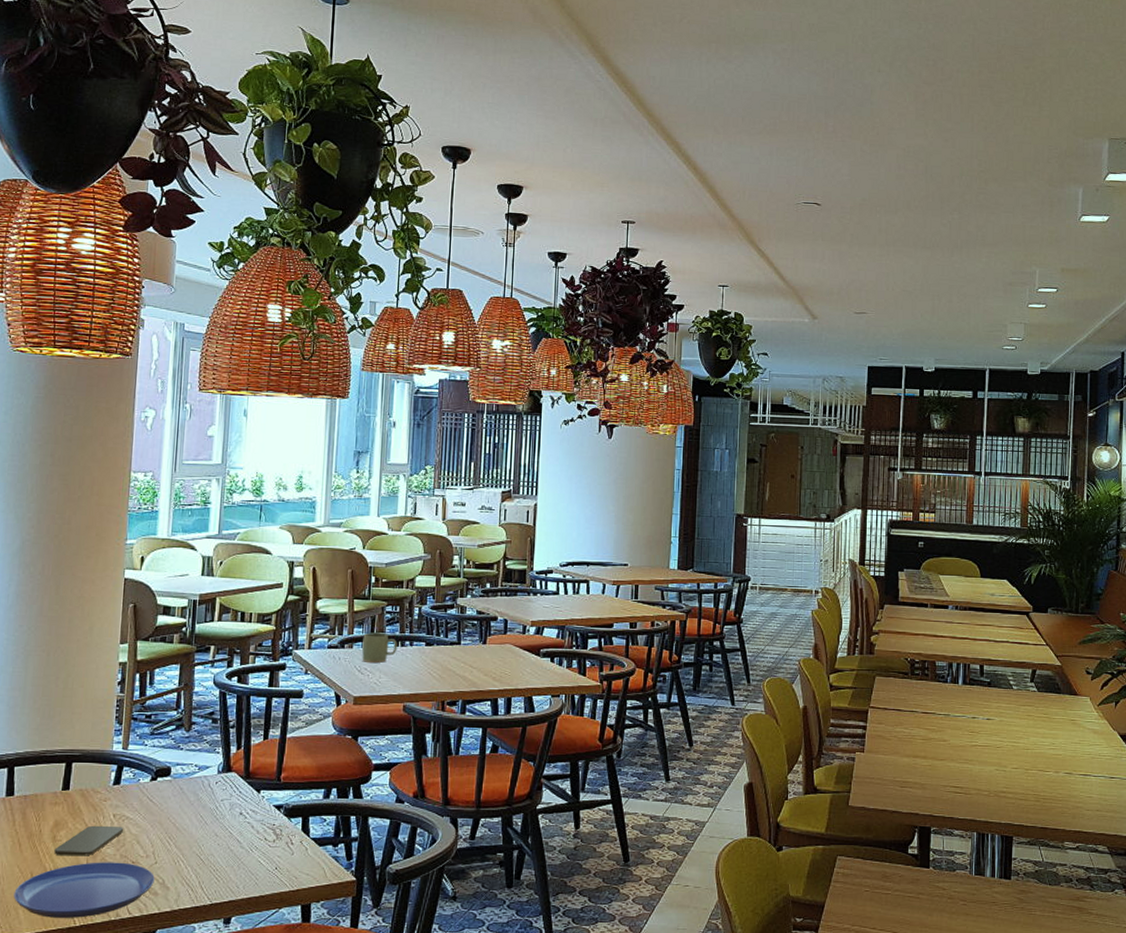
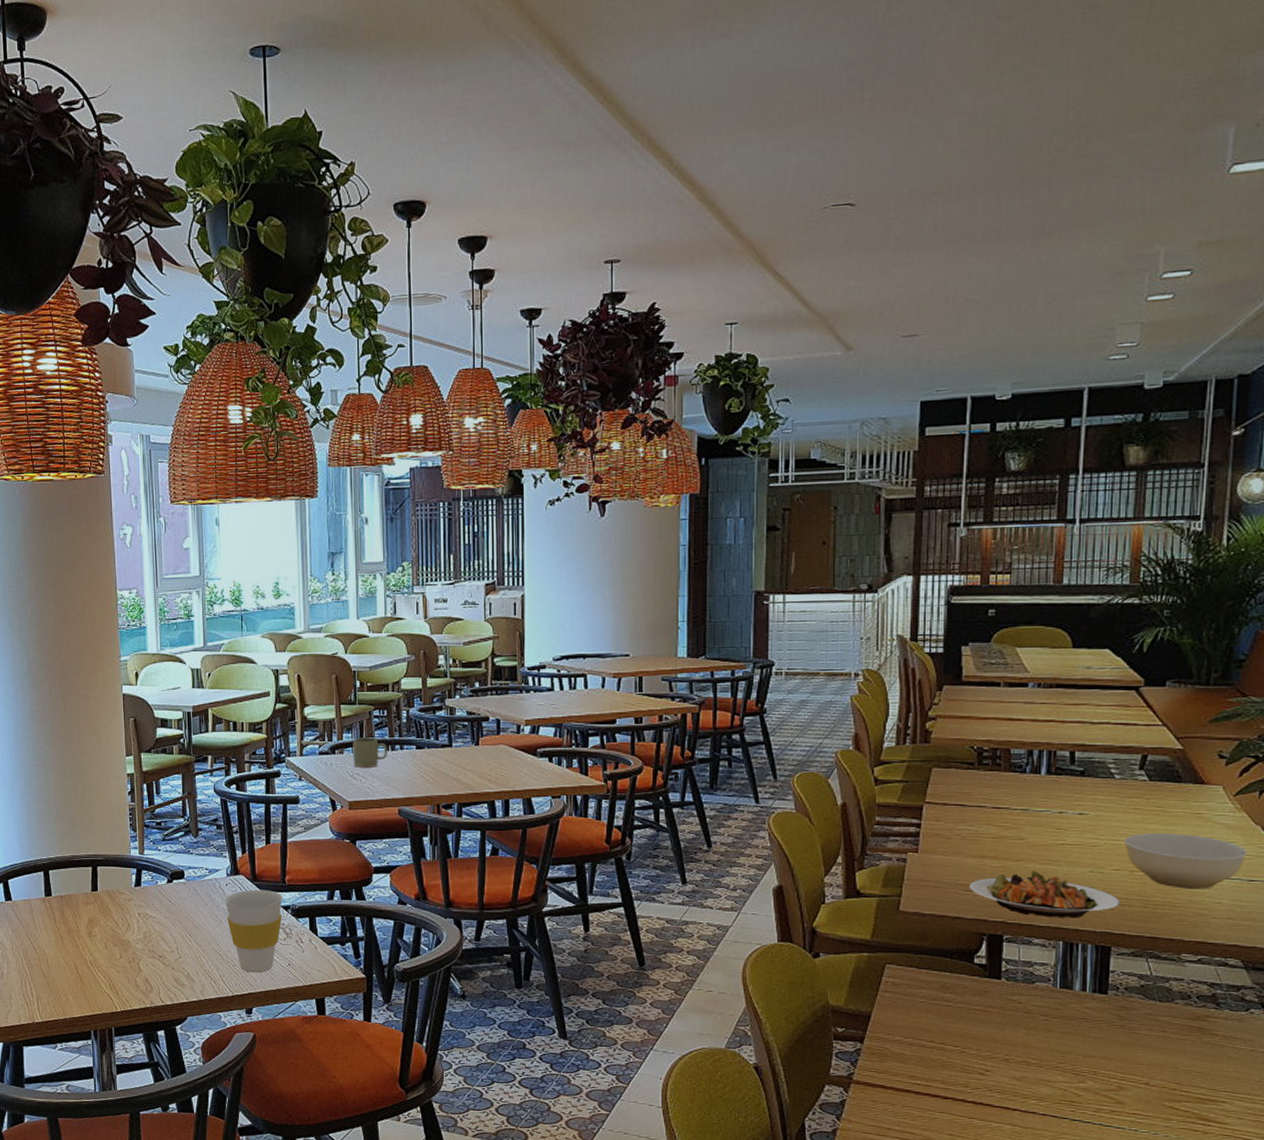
plate: present [13,862,155,918] -> none [62,955,181,1005]
smartphone: present [54,825,124,856] -> none [91,923,149,950]
cup: none [212,788,276,878] -> present [224,889,283,973]
salad: none [904,768,1019,811] -> present [968,870,1120,918]
bowl: none [1020,737,1108,785] -> present [1123,833,1247,889]

